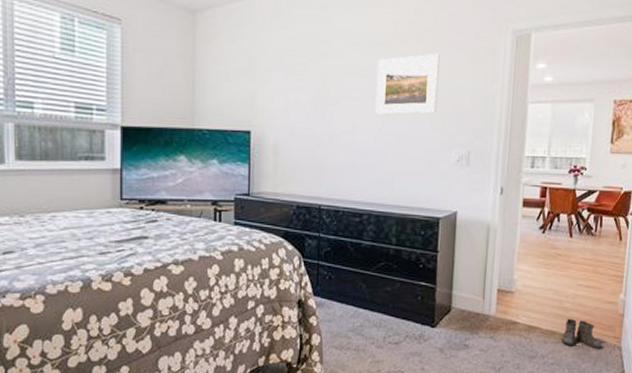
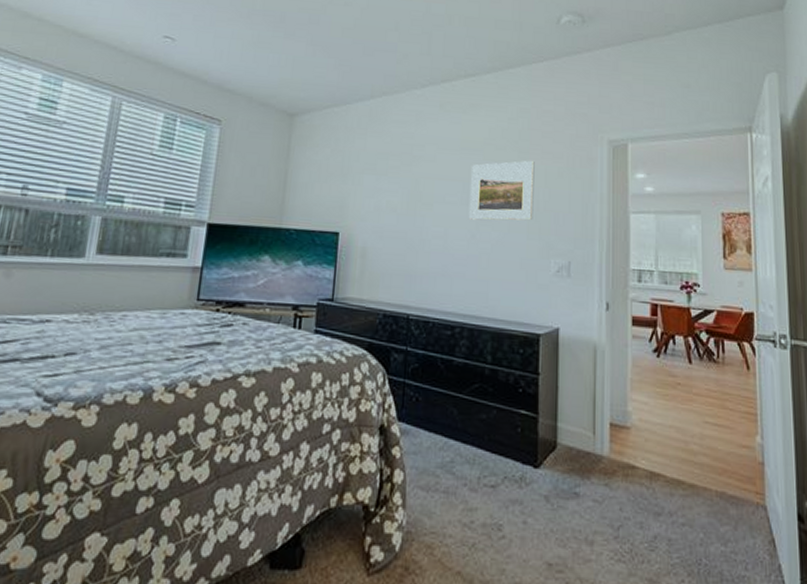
boots: present [559,318,602,349] -> none [688,464,743,507]

